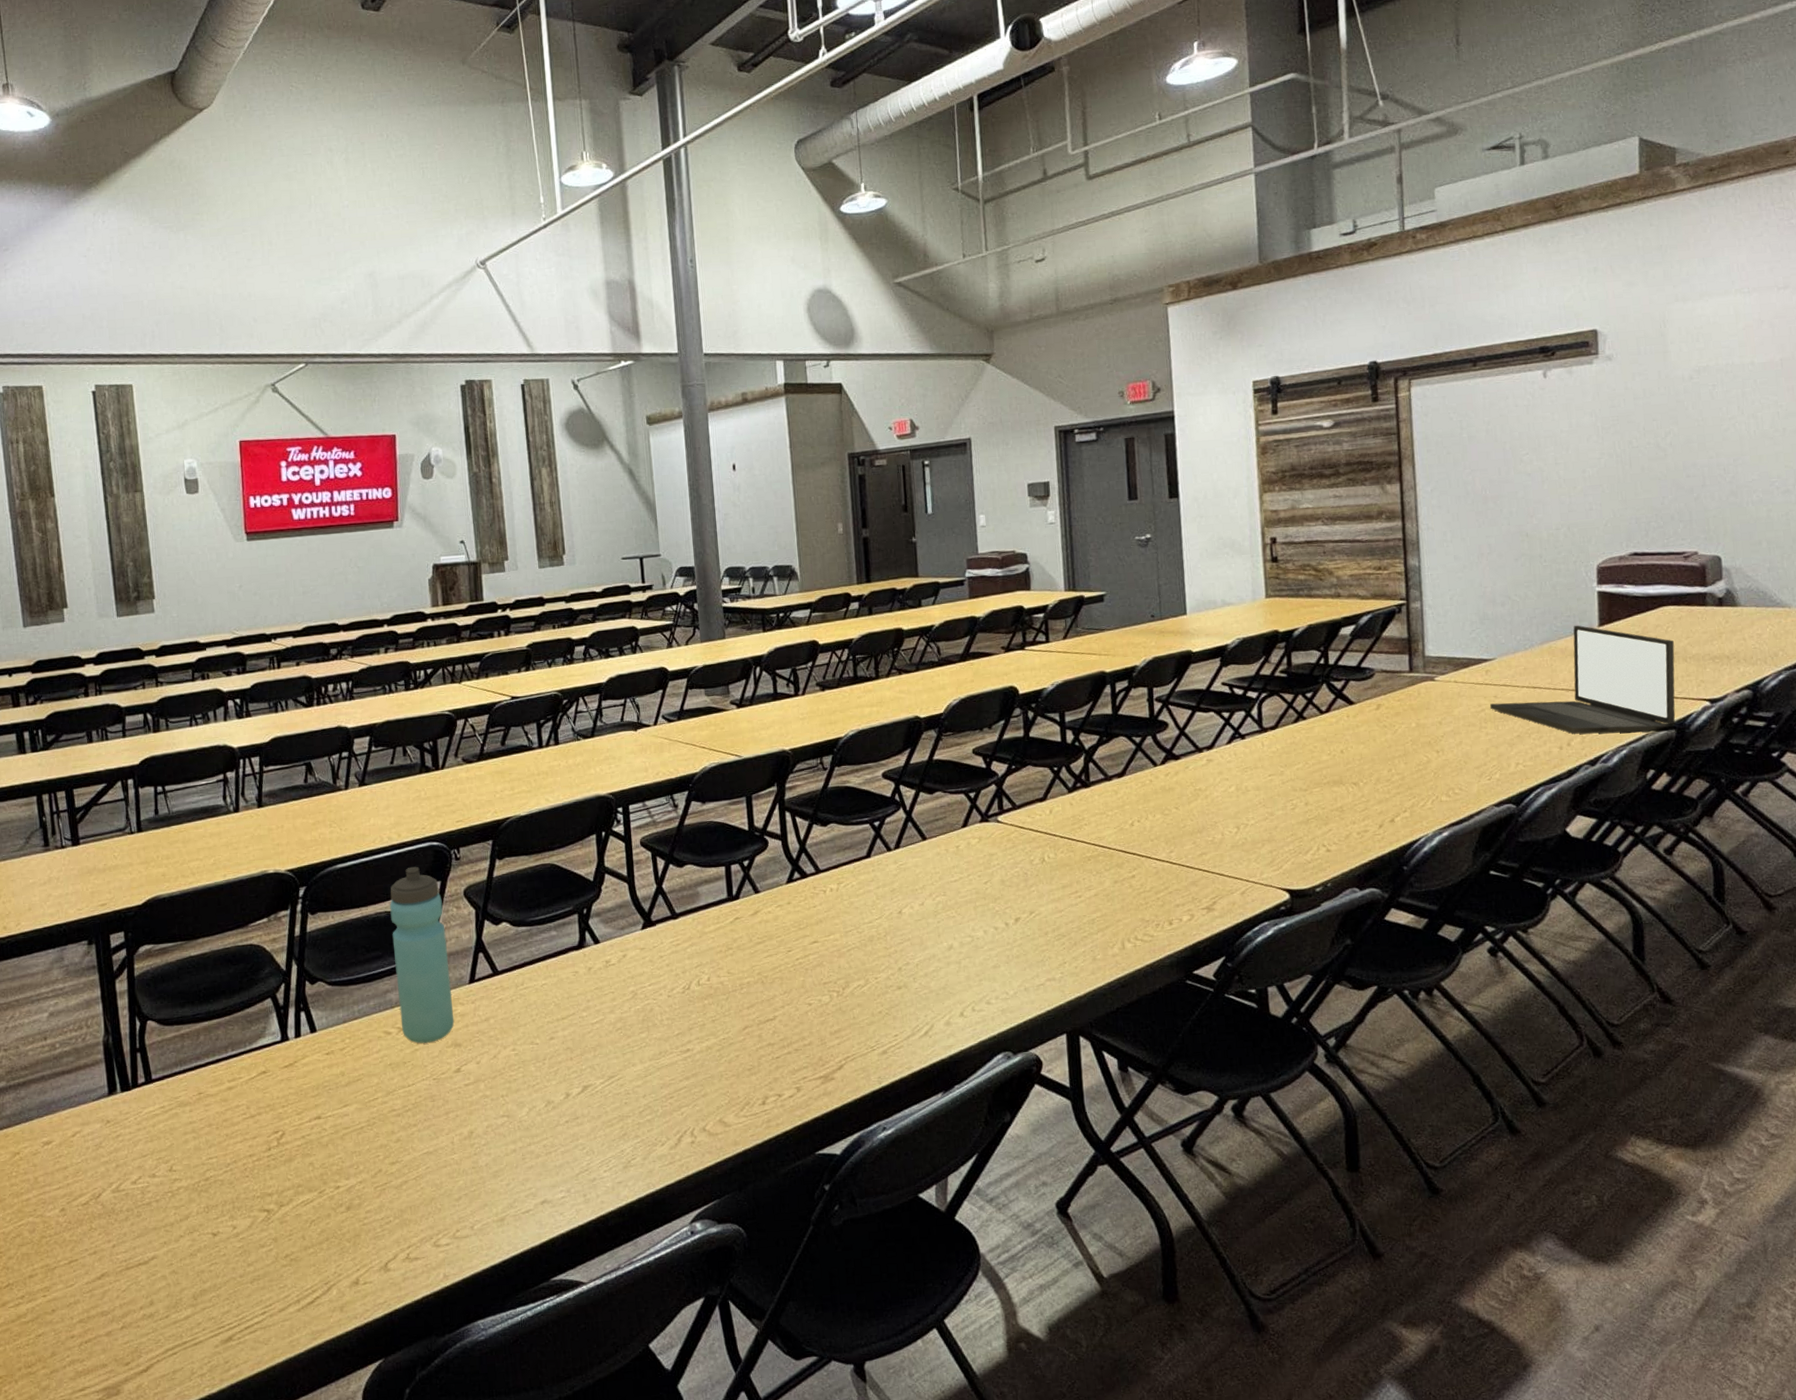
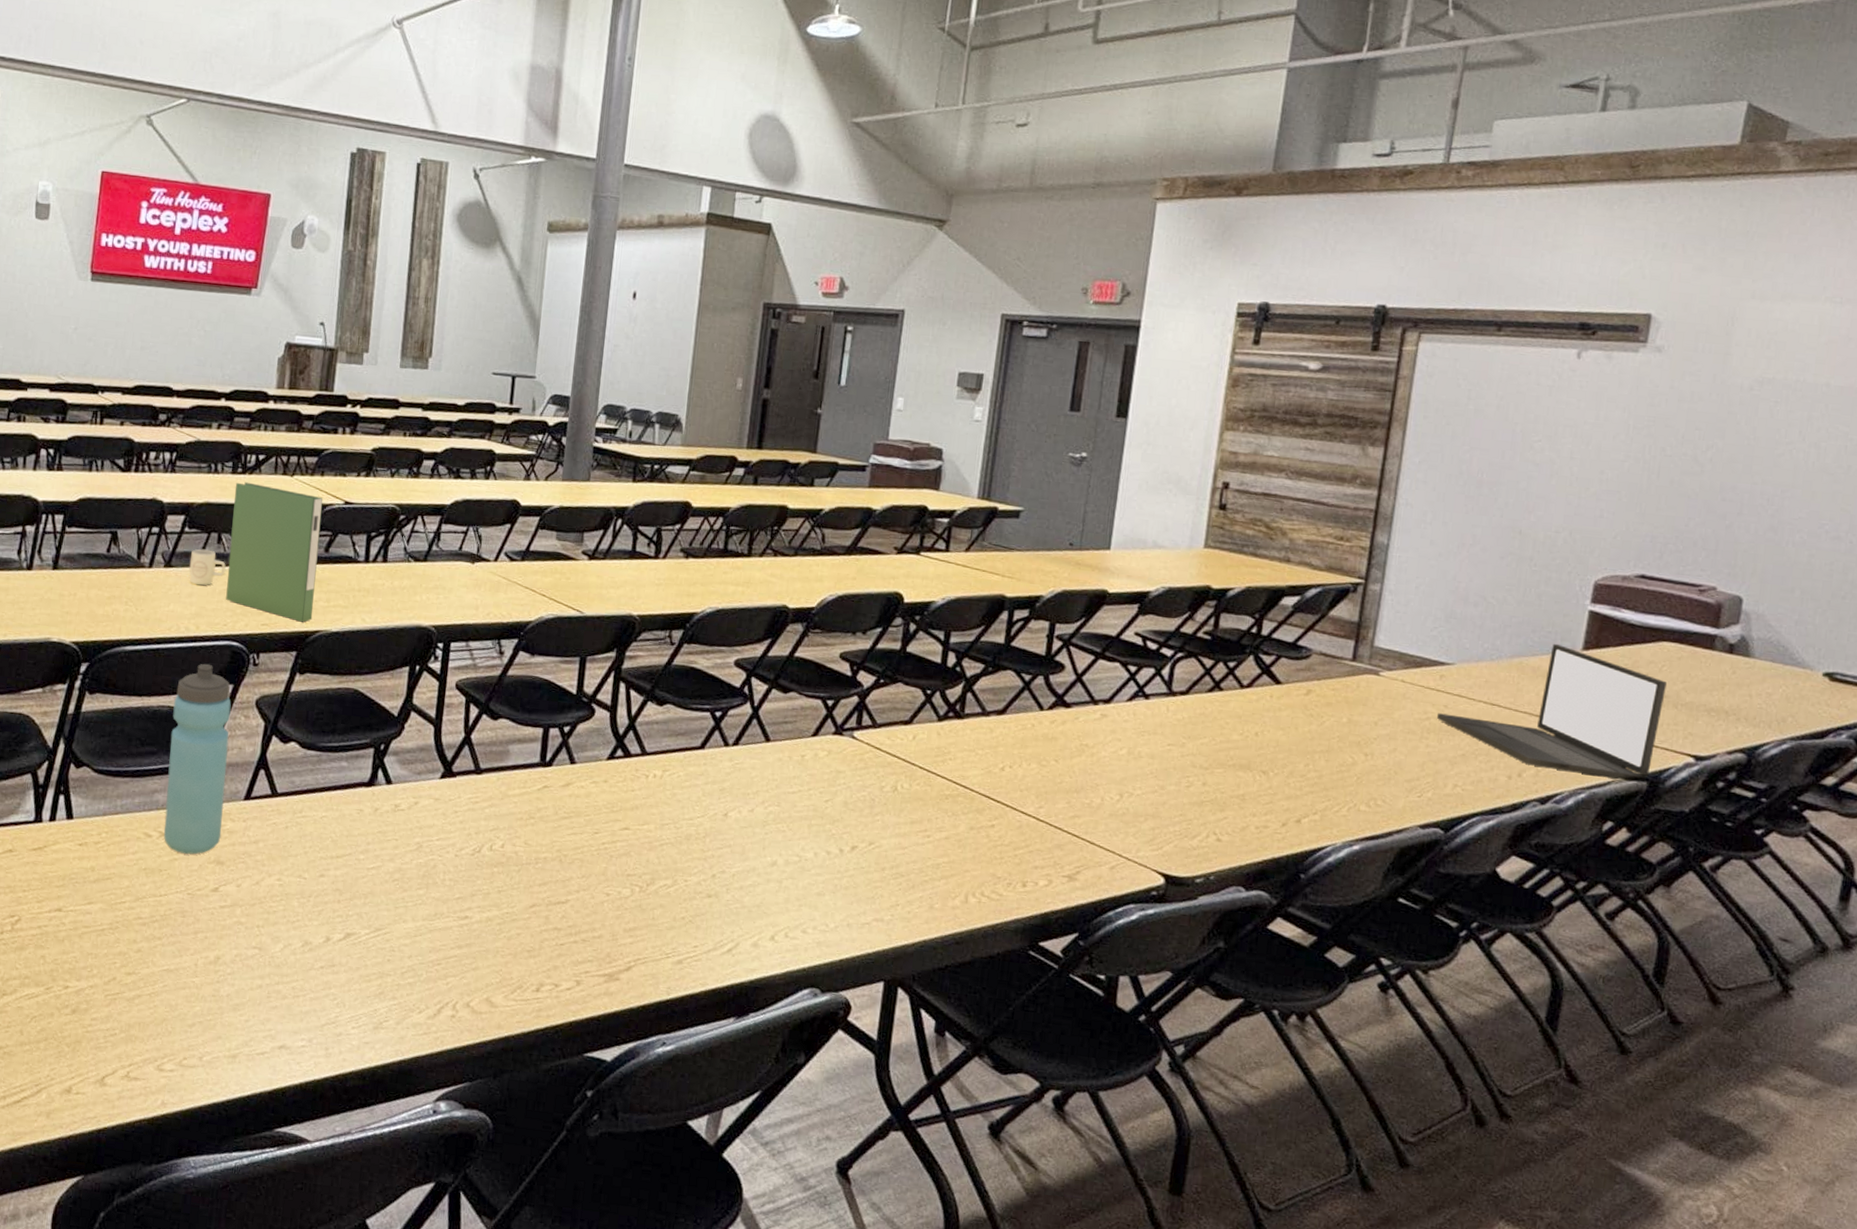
mug: none [381,763,415,797] -> present [189,549,226,586]
binder: none [410,695,501,813] -> present [226,482,324,622]

